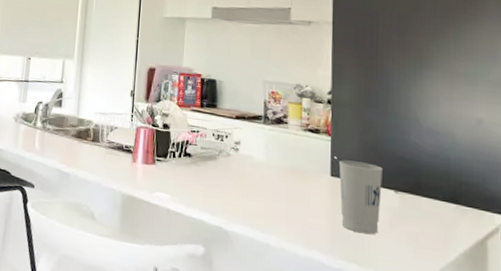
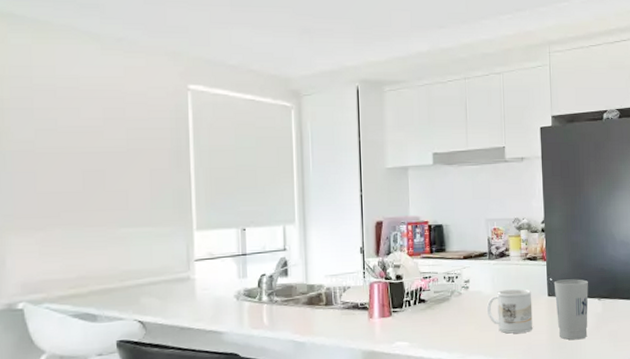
mug: none [257,159,311,212] -> present [486,289,533,334]

